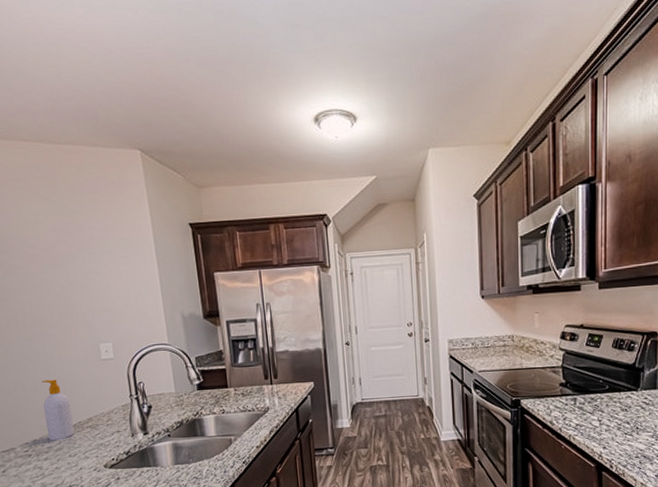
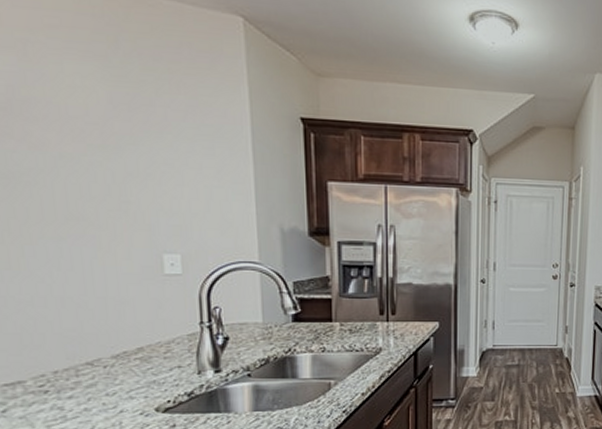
soap bottle: present [41,379,75,441] -> none [73,295,117,374]

